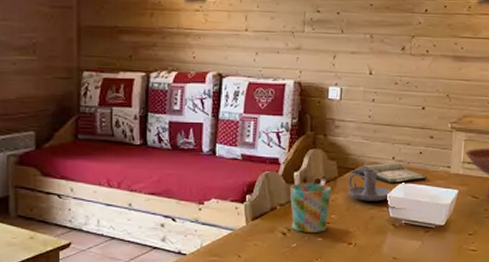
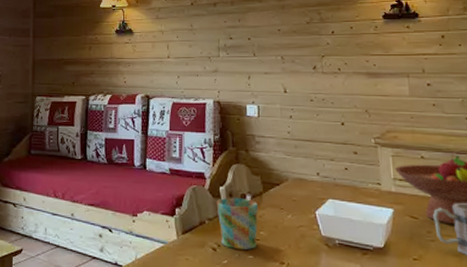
candle holder: present [348,169,393,201] -> none [274,185,322,219]
hardback book: present [350,162,428,184] -> none [275,178,357,201]

